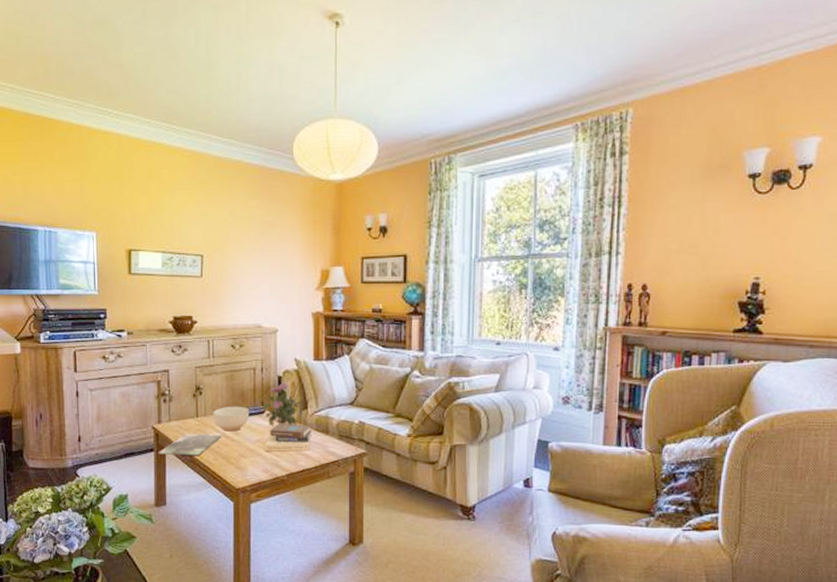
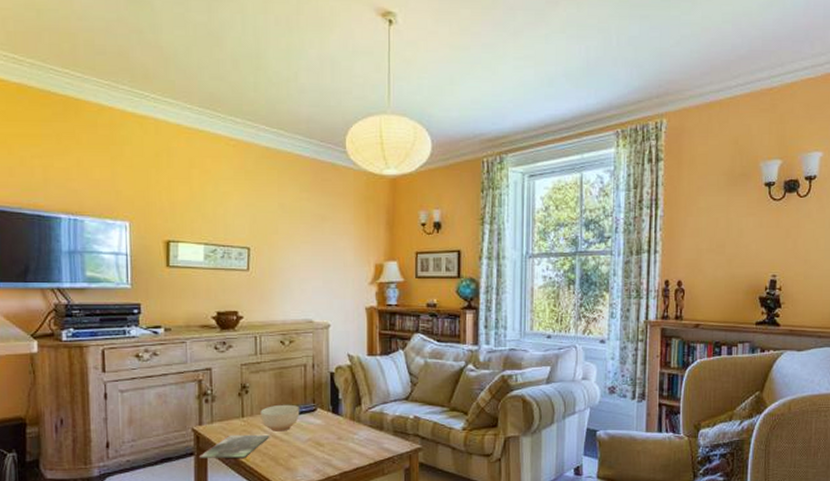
flower bouquet: present [262,383,302,426] -> none [313,379,356,424]
books: present [265,423,312,452] -> none [317,420,366,450]

